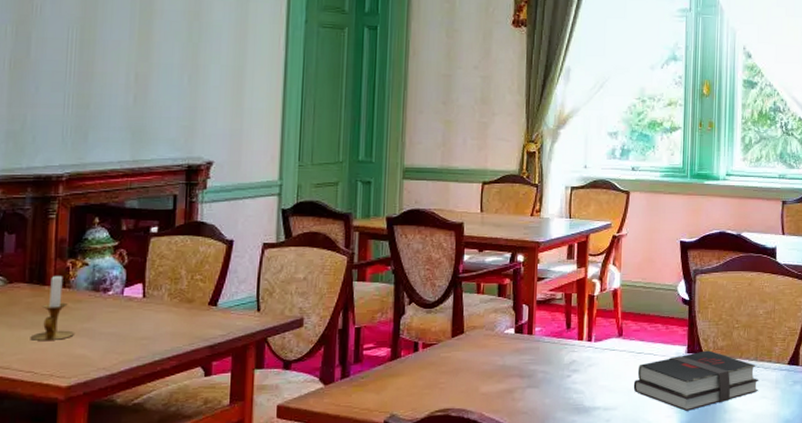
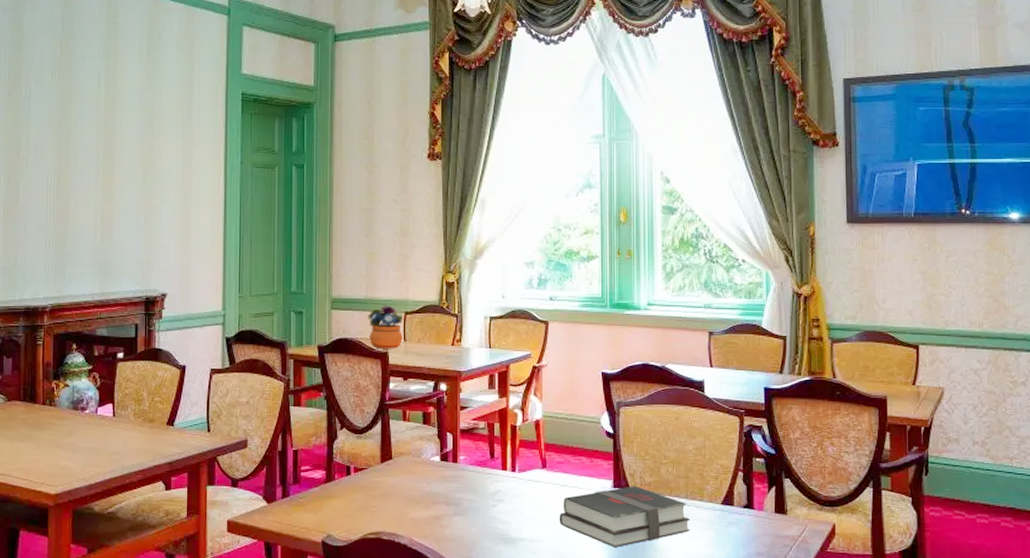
candlestick: present [30,276,74,341] -> none [25,395,59,452]
flower arrangement: none [442,174,482,220] -> present [367,305,404,349]

